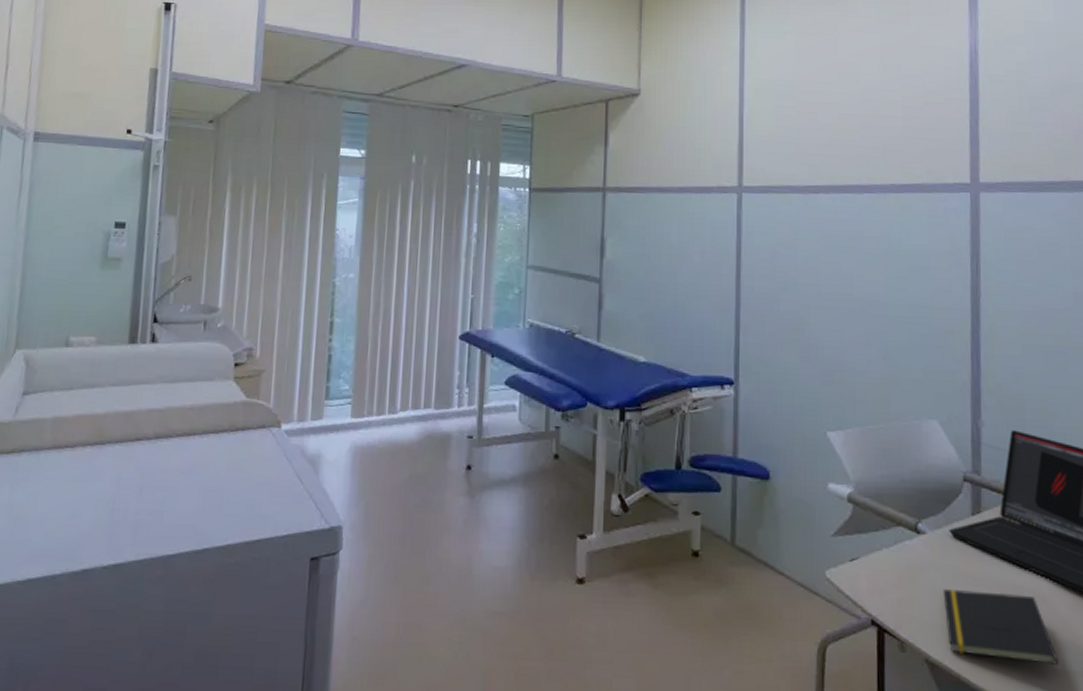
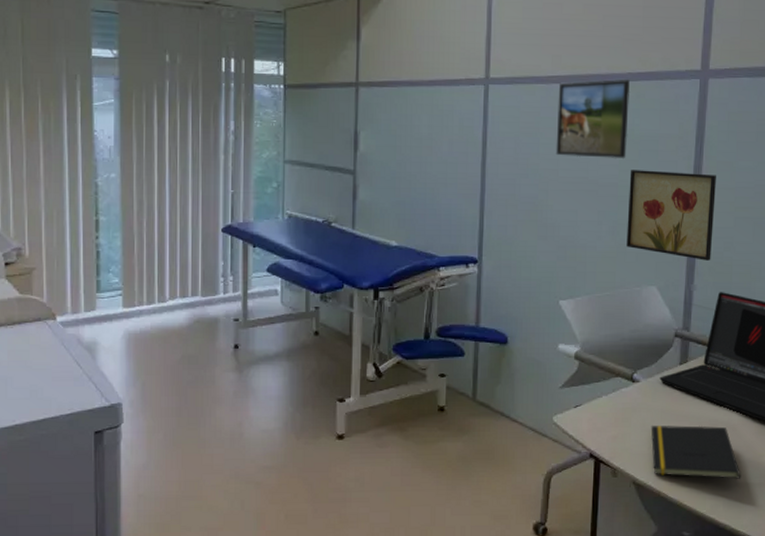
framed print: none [816,191,895,276] -> present [556,80,631,159]
wall art: none [899,288,999,393] -> present [626,170,716,261]

